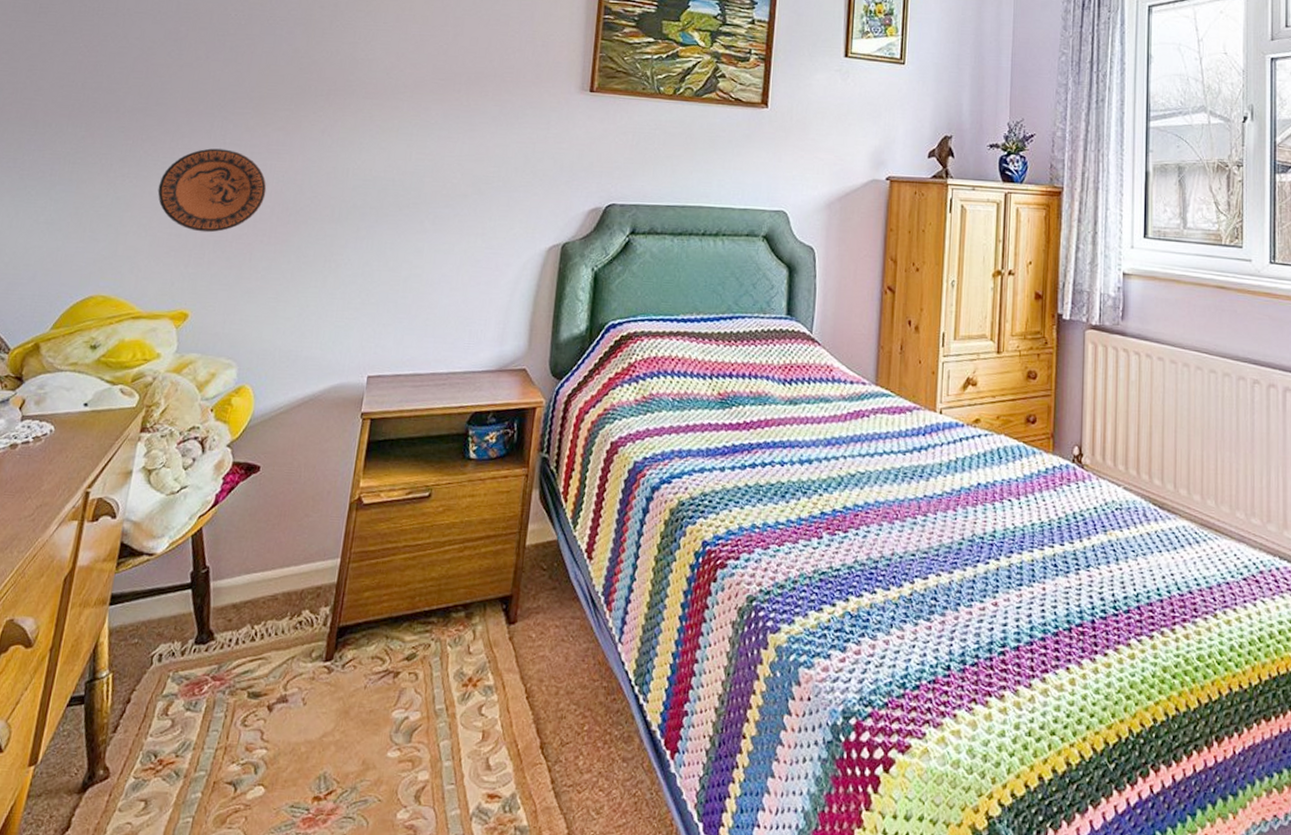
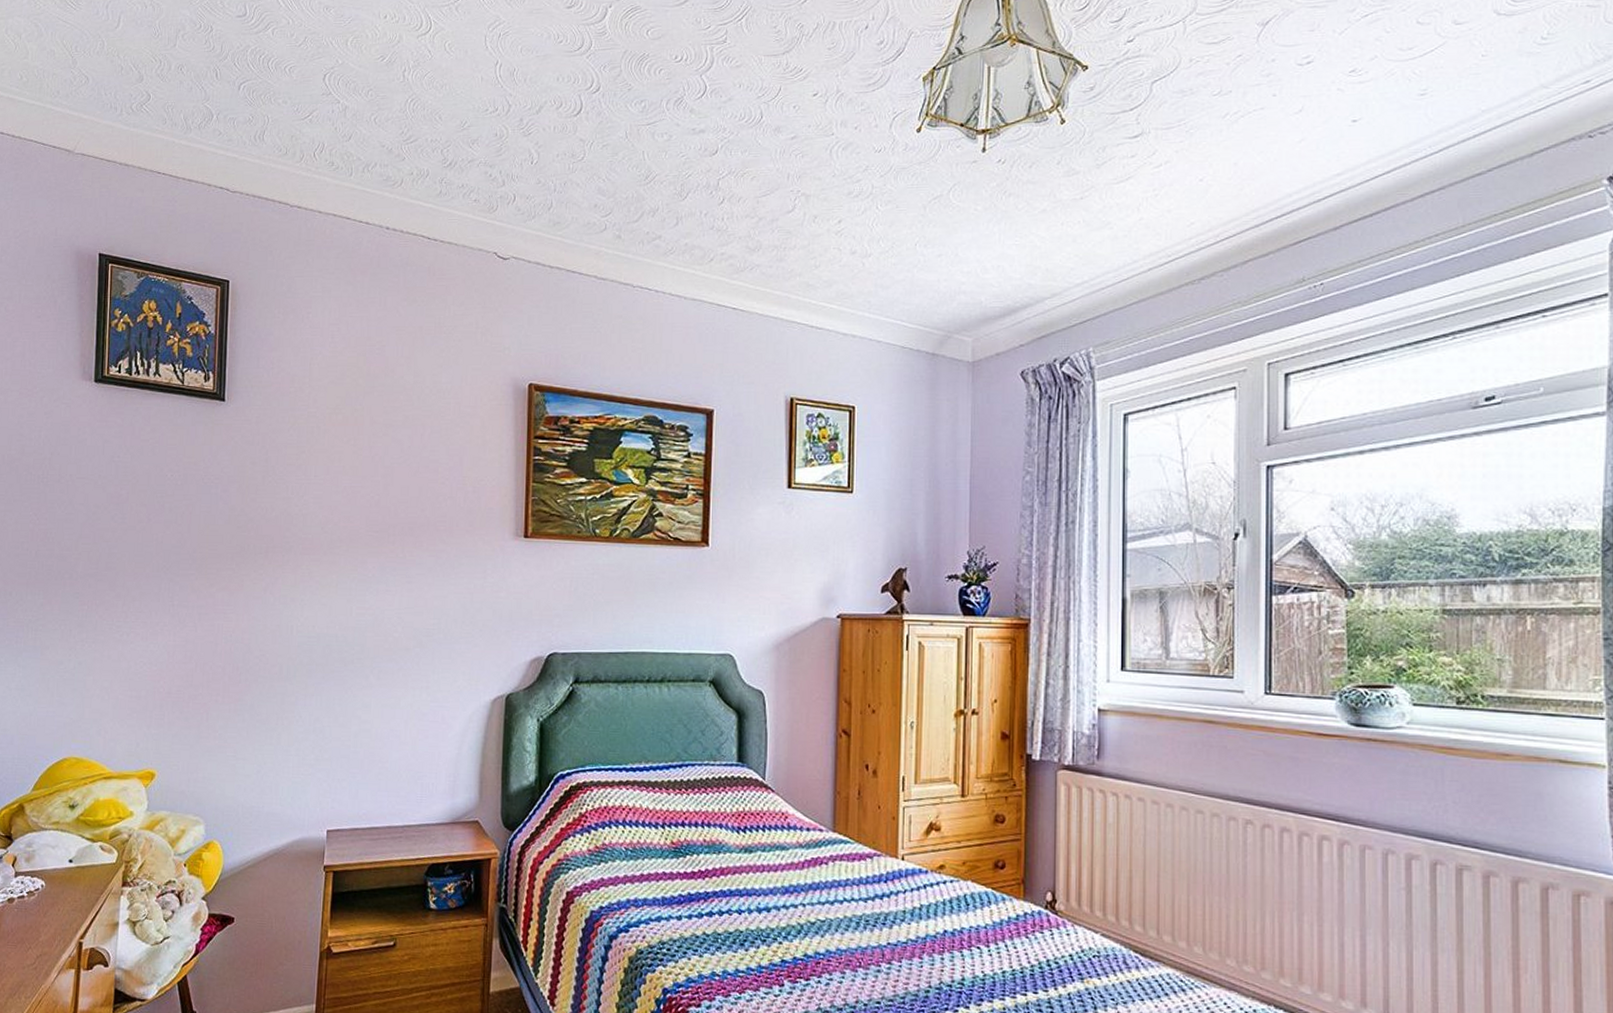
decorative plate: present [157,148,267,233] -> none [115,611,216,694]

